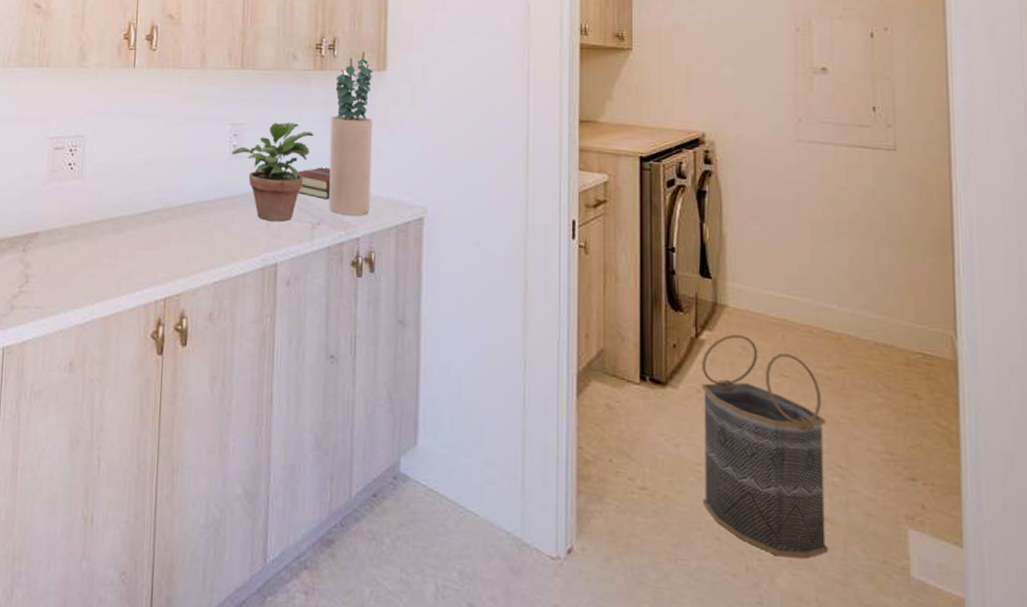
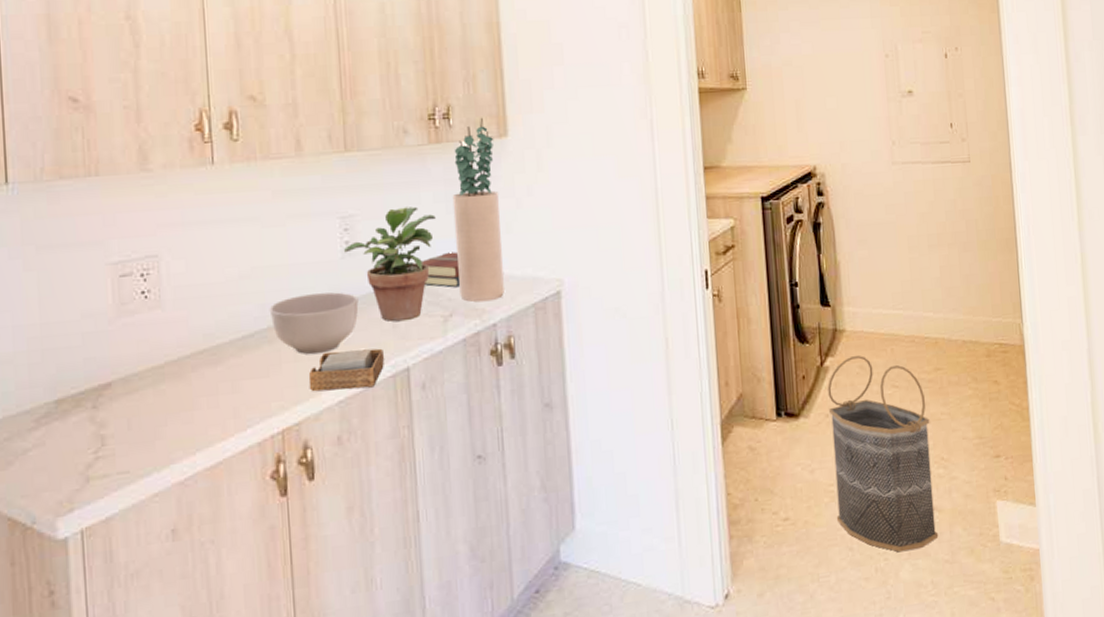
bowl: none [165,185,239,238] -> present [269,292,359,355]
napkin holder: none [190,237,257,276] -> present [308,348,385,392]

